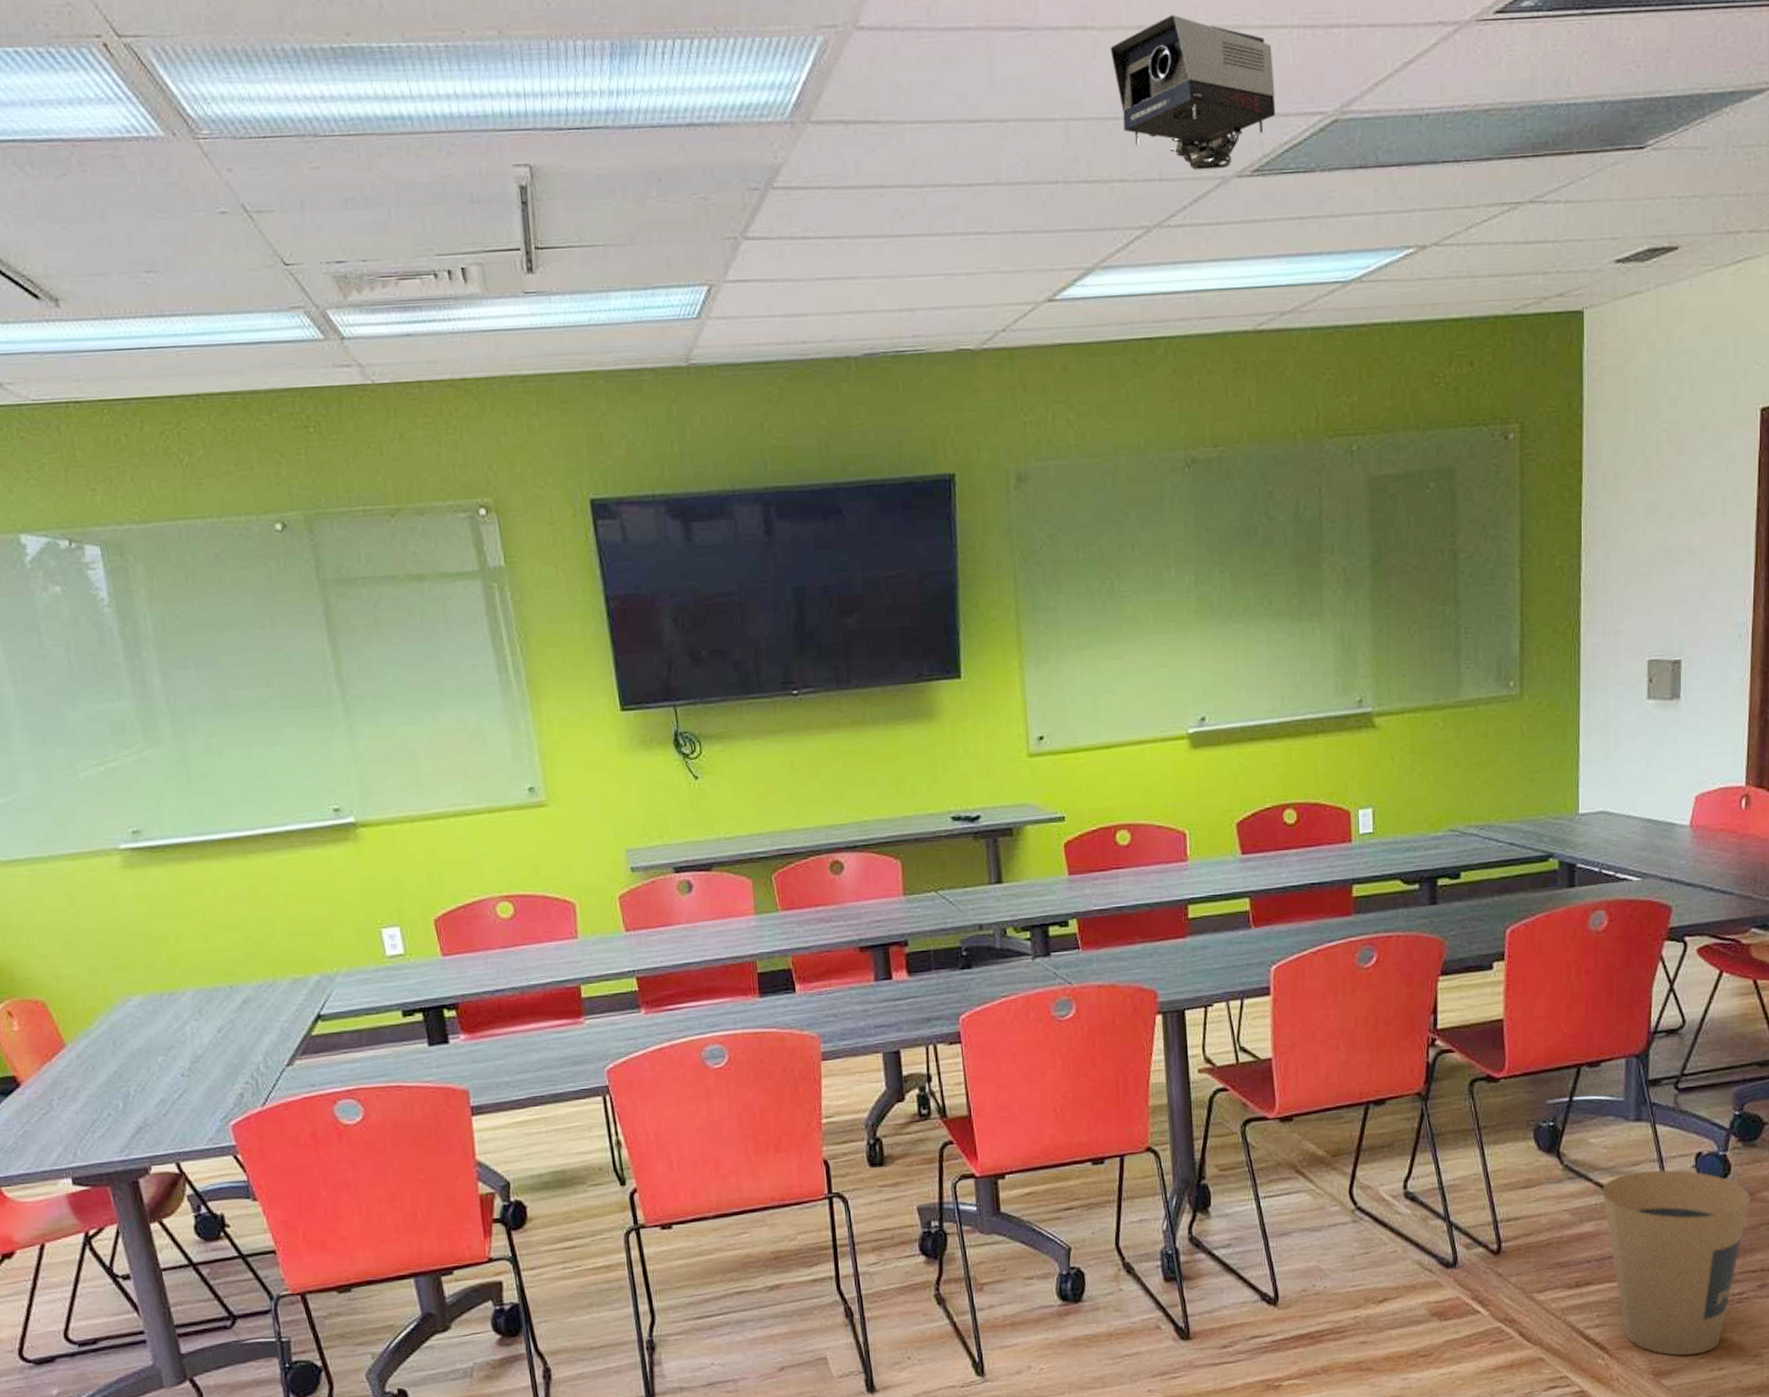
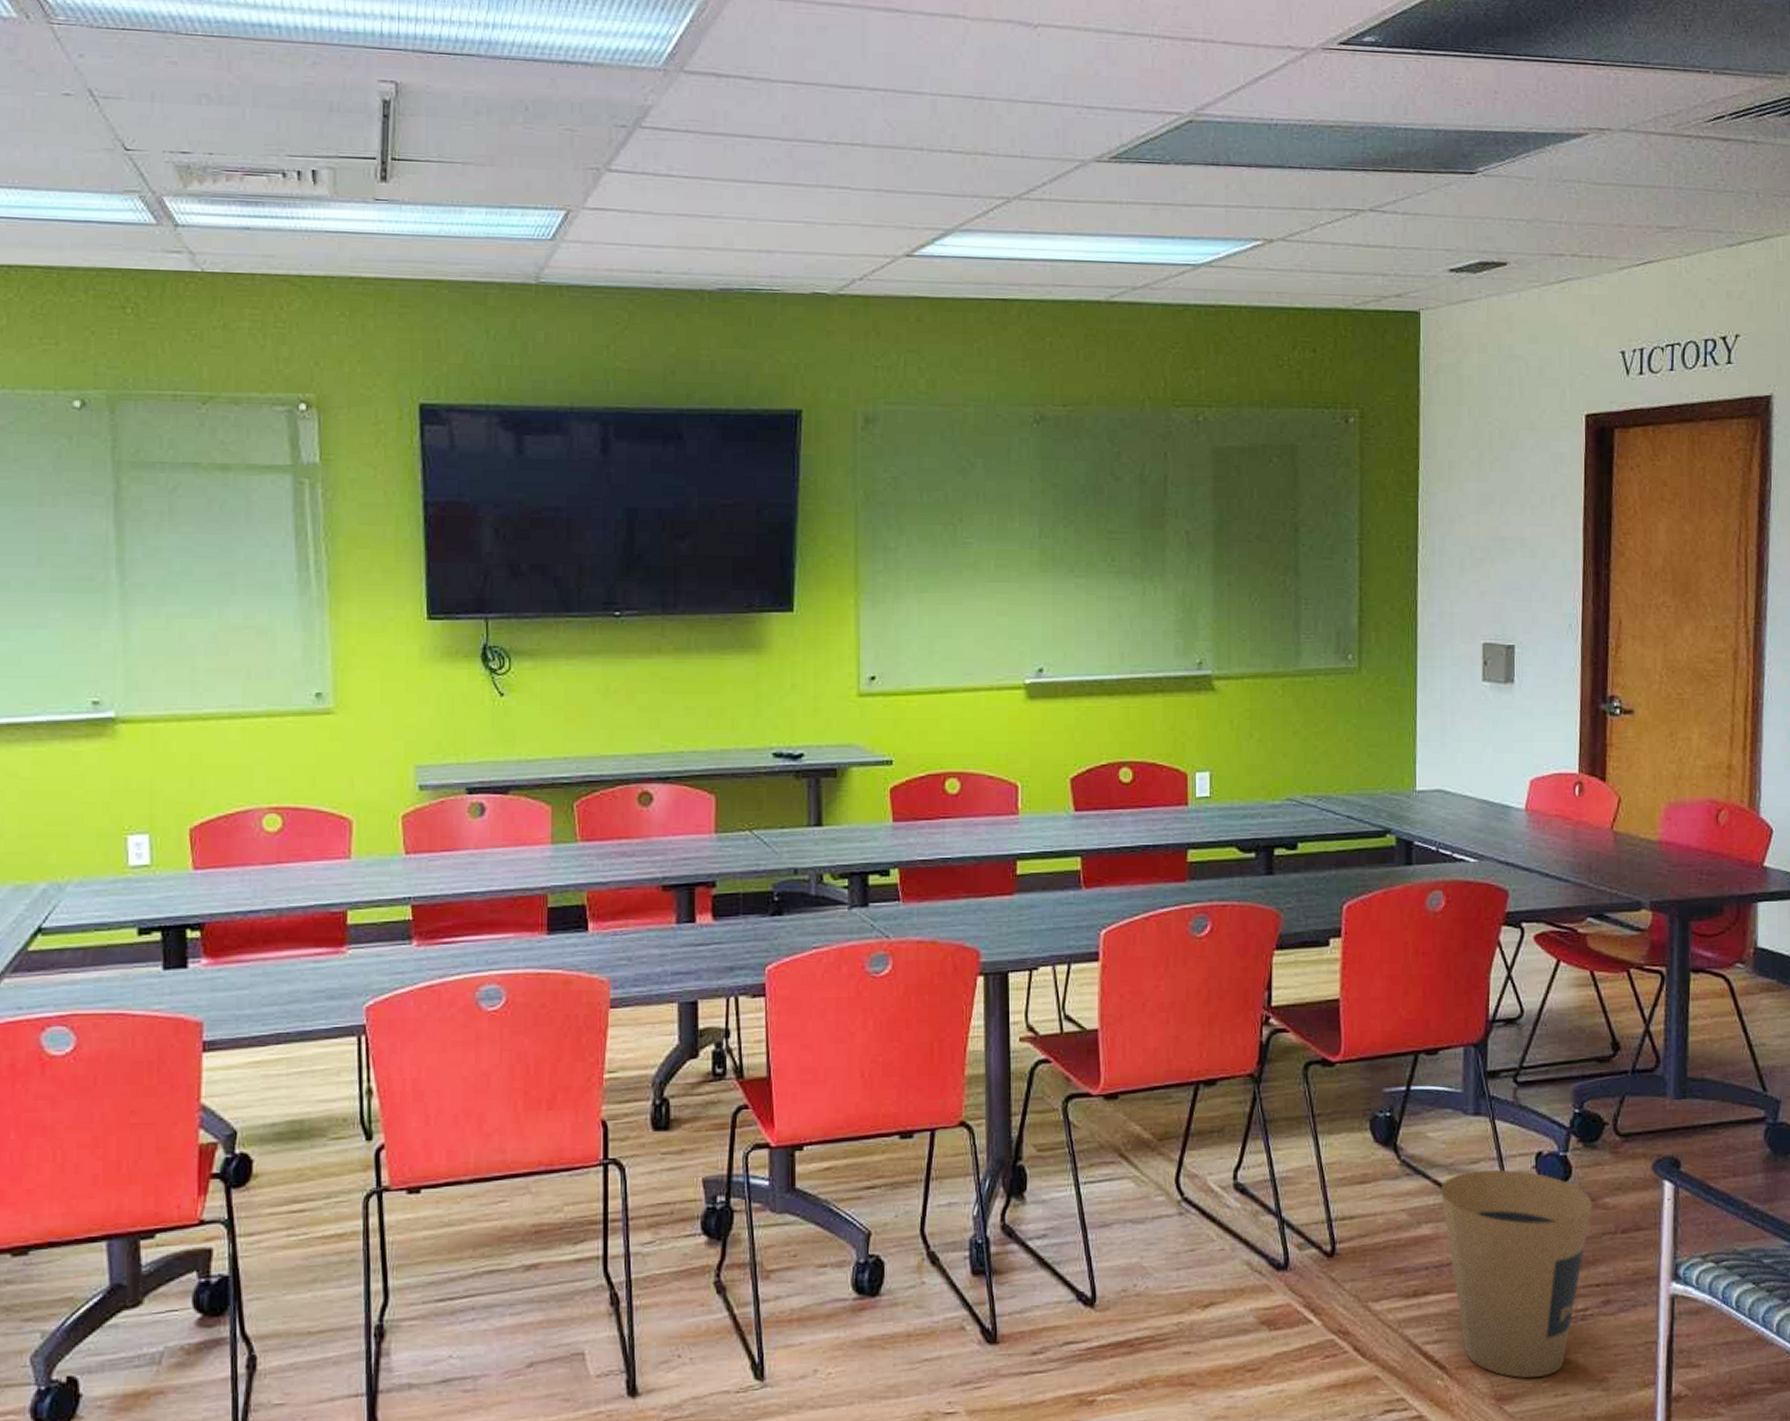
projector: present [1110,14,1276,170] -> none [979,13,1134,153]

